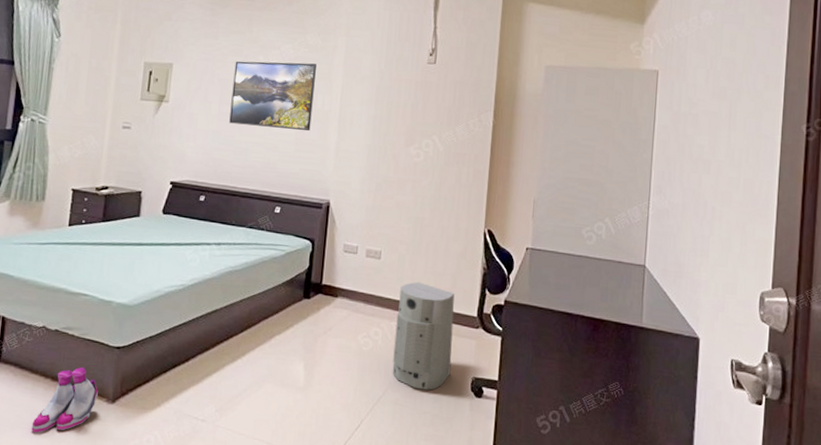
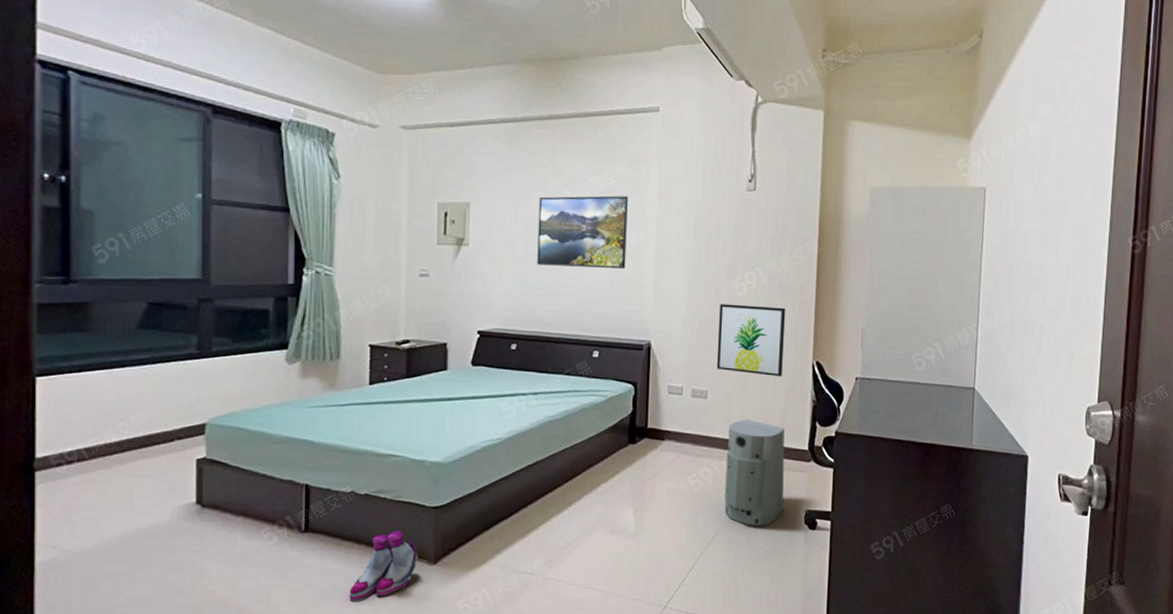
wall art: none [391,169,461,243] -> present [716,304,786,377]

